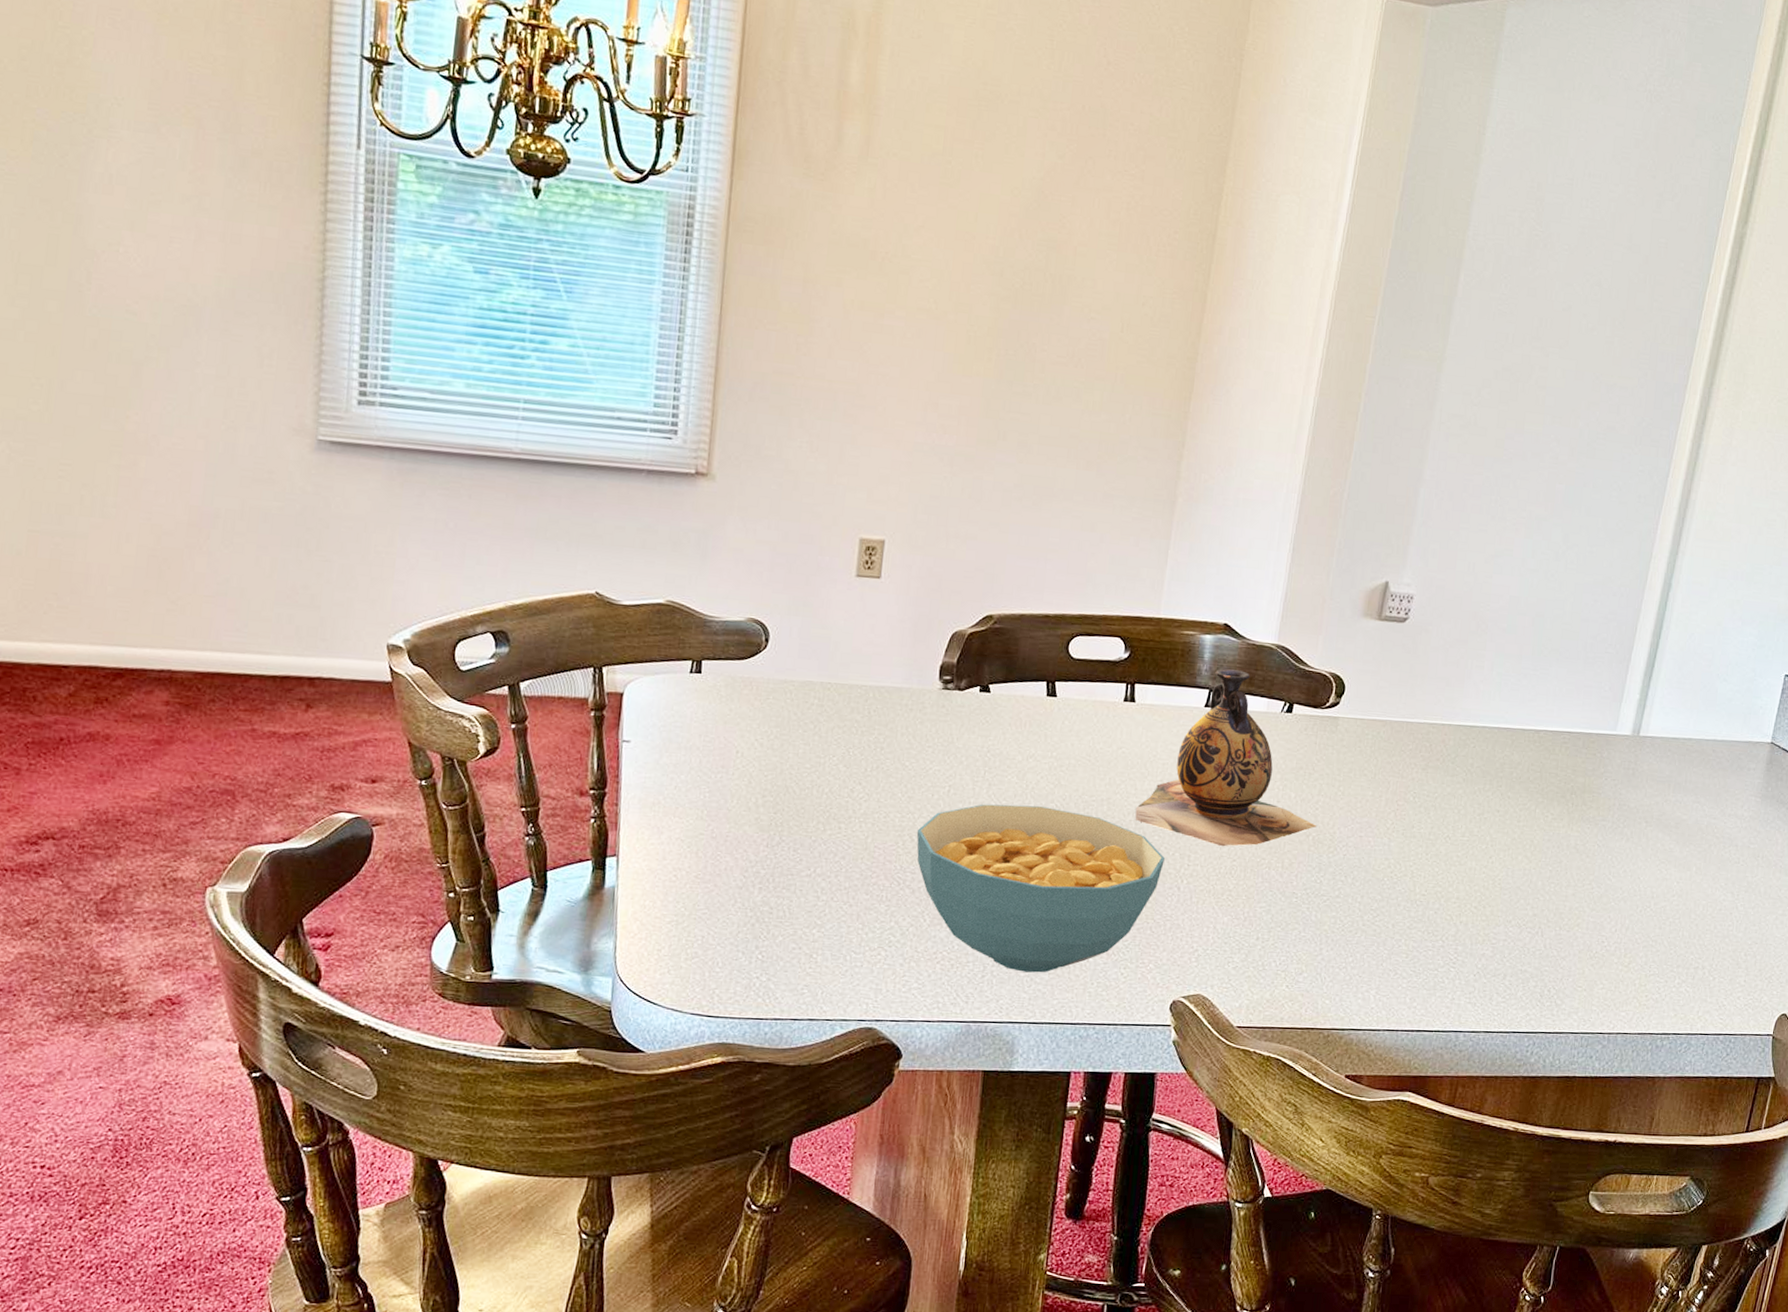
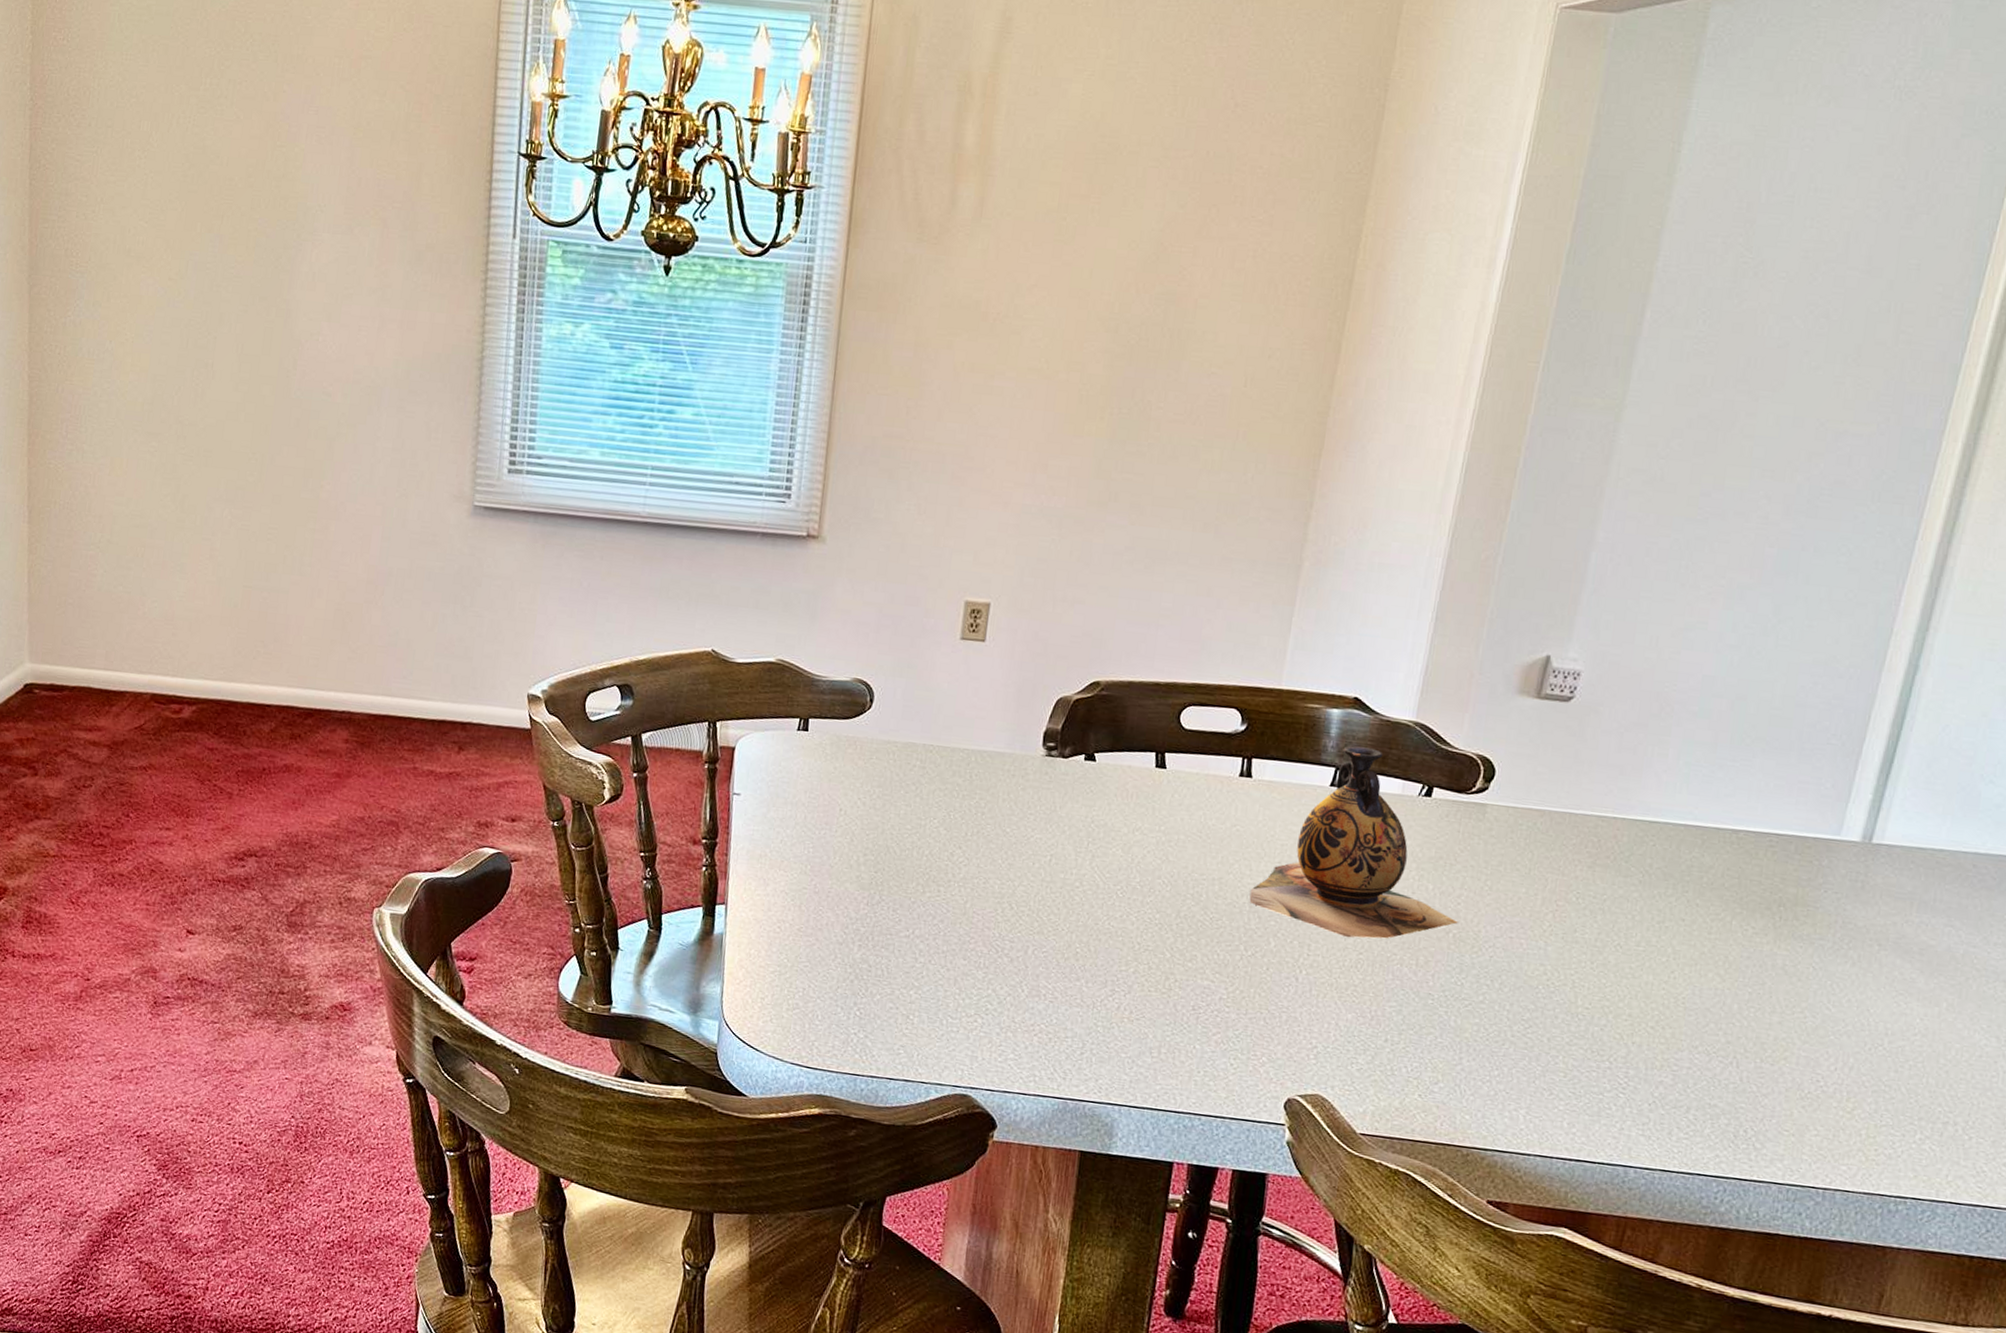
cereal bowl: present [916,804,1165,973] -> none [1016,875,1282,1056]

